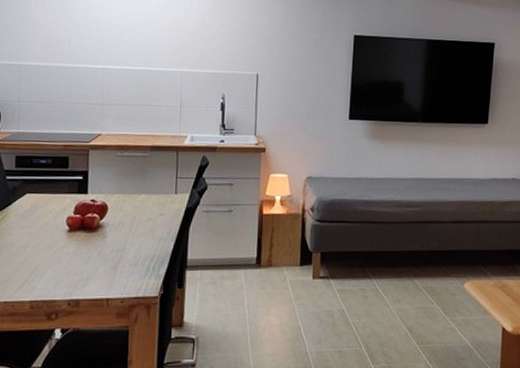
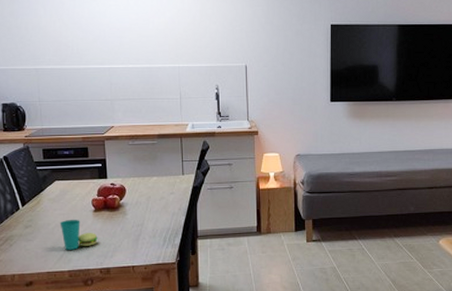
cup: none [25,239,69,276] -> present [59,219,98,250]

